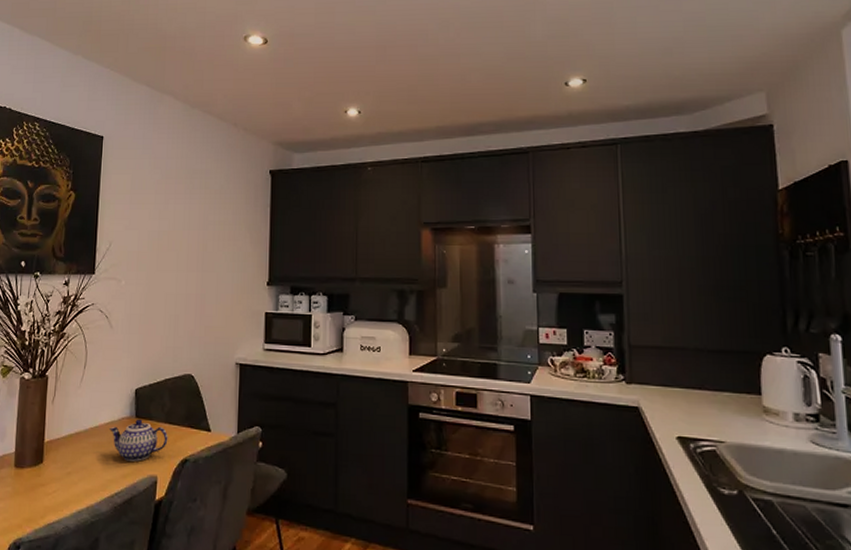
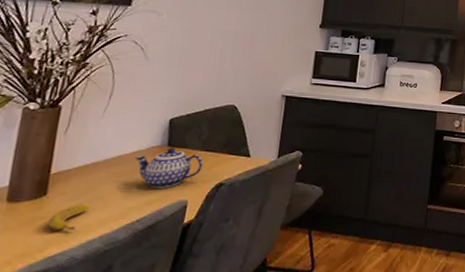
banana: none [46,473,77,499] -> present [48,204,90,231]

